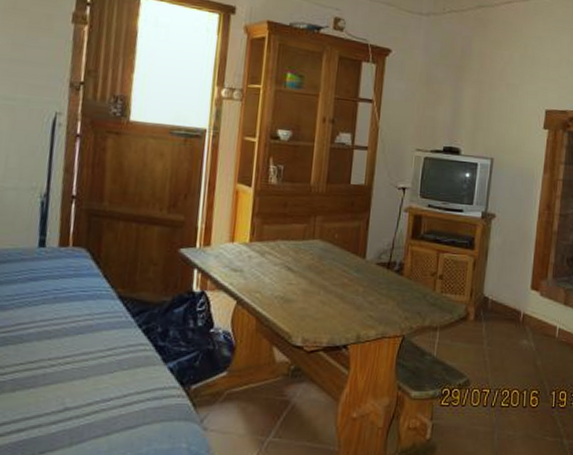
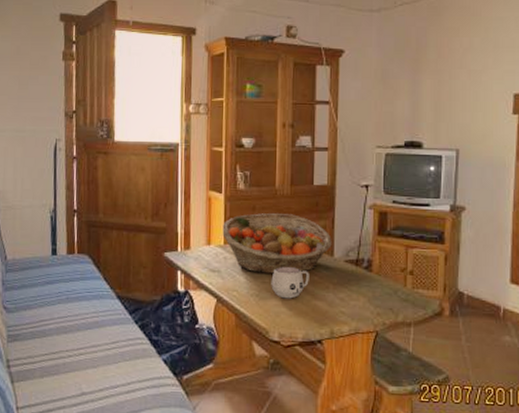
fruit basket: none [248,210,365,275] -> present [222,213,332,274]
mug: none [298,267,339,302] -> present [271,266,309,299]

